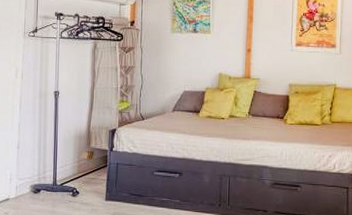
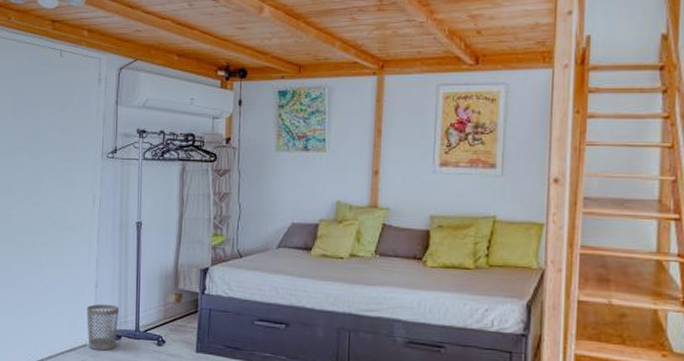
wastebasket: none [9,162,38,203] -> present [86,304,119,351]

